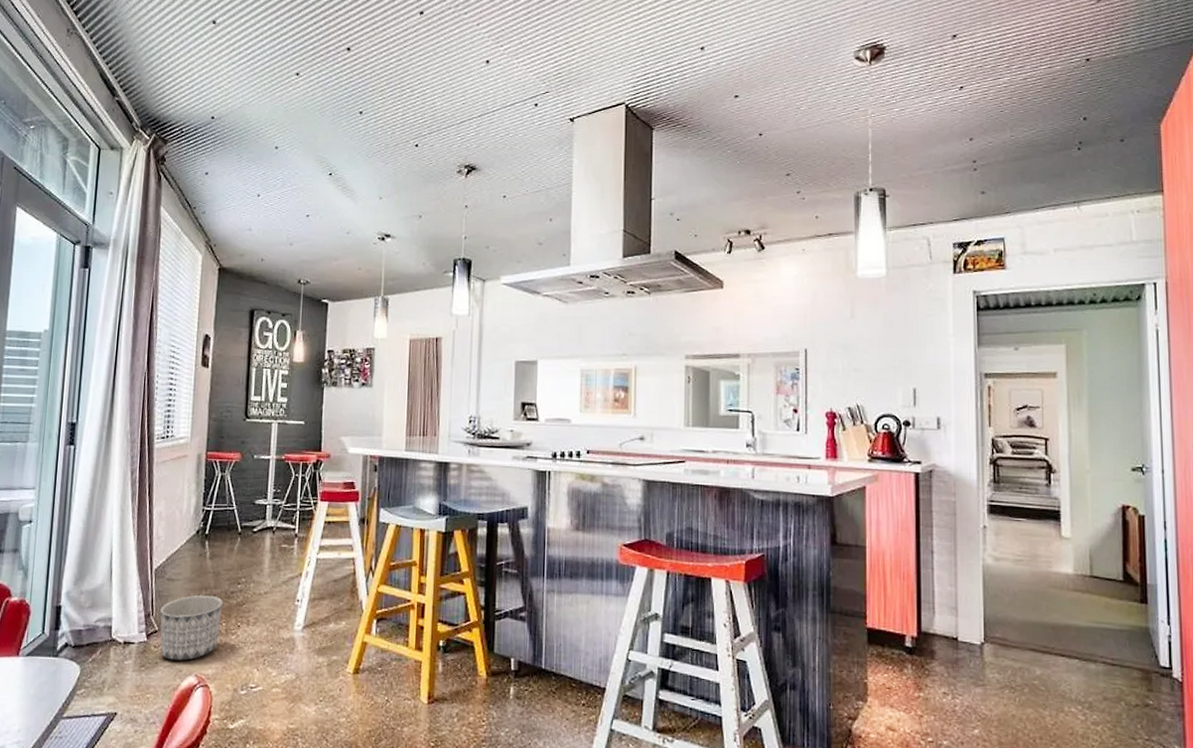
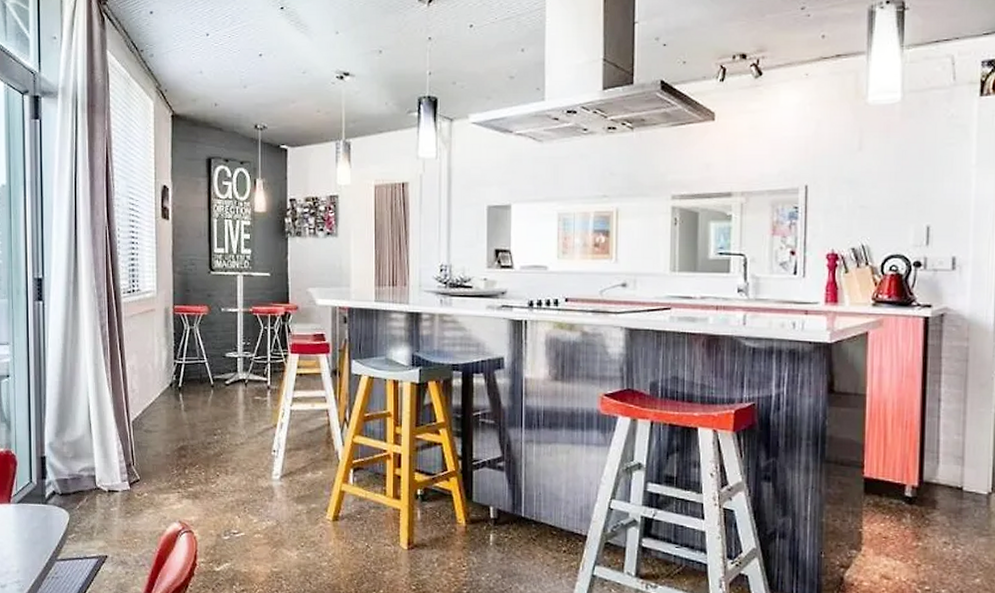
planter: present [160,595,223,661] -> none [141,445,200,508]

